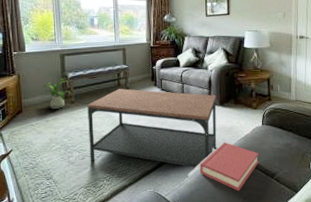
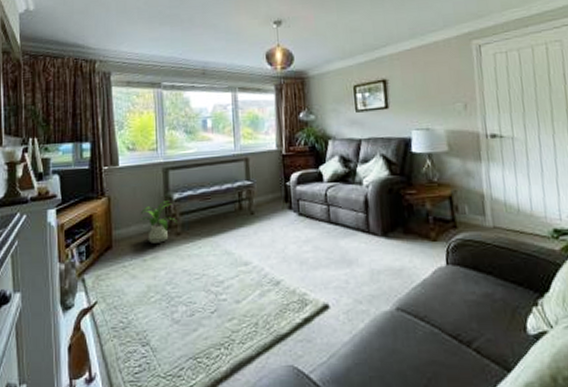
coffee table: present [87,89,217,168] -> none [198,213,381,330]
hardback book: present [200,142,259,192] -> none [358,290,446,369]

